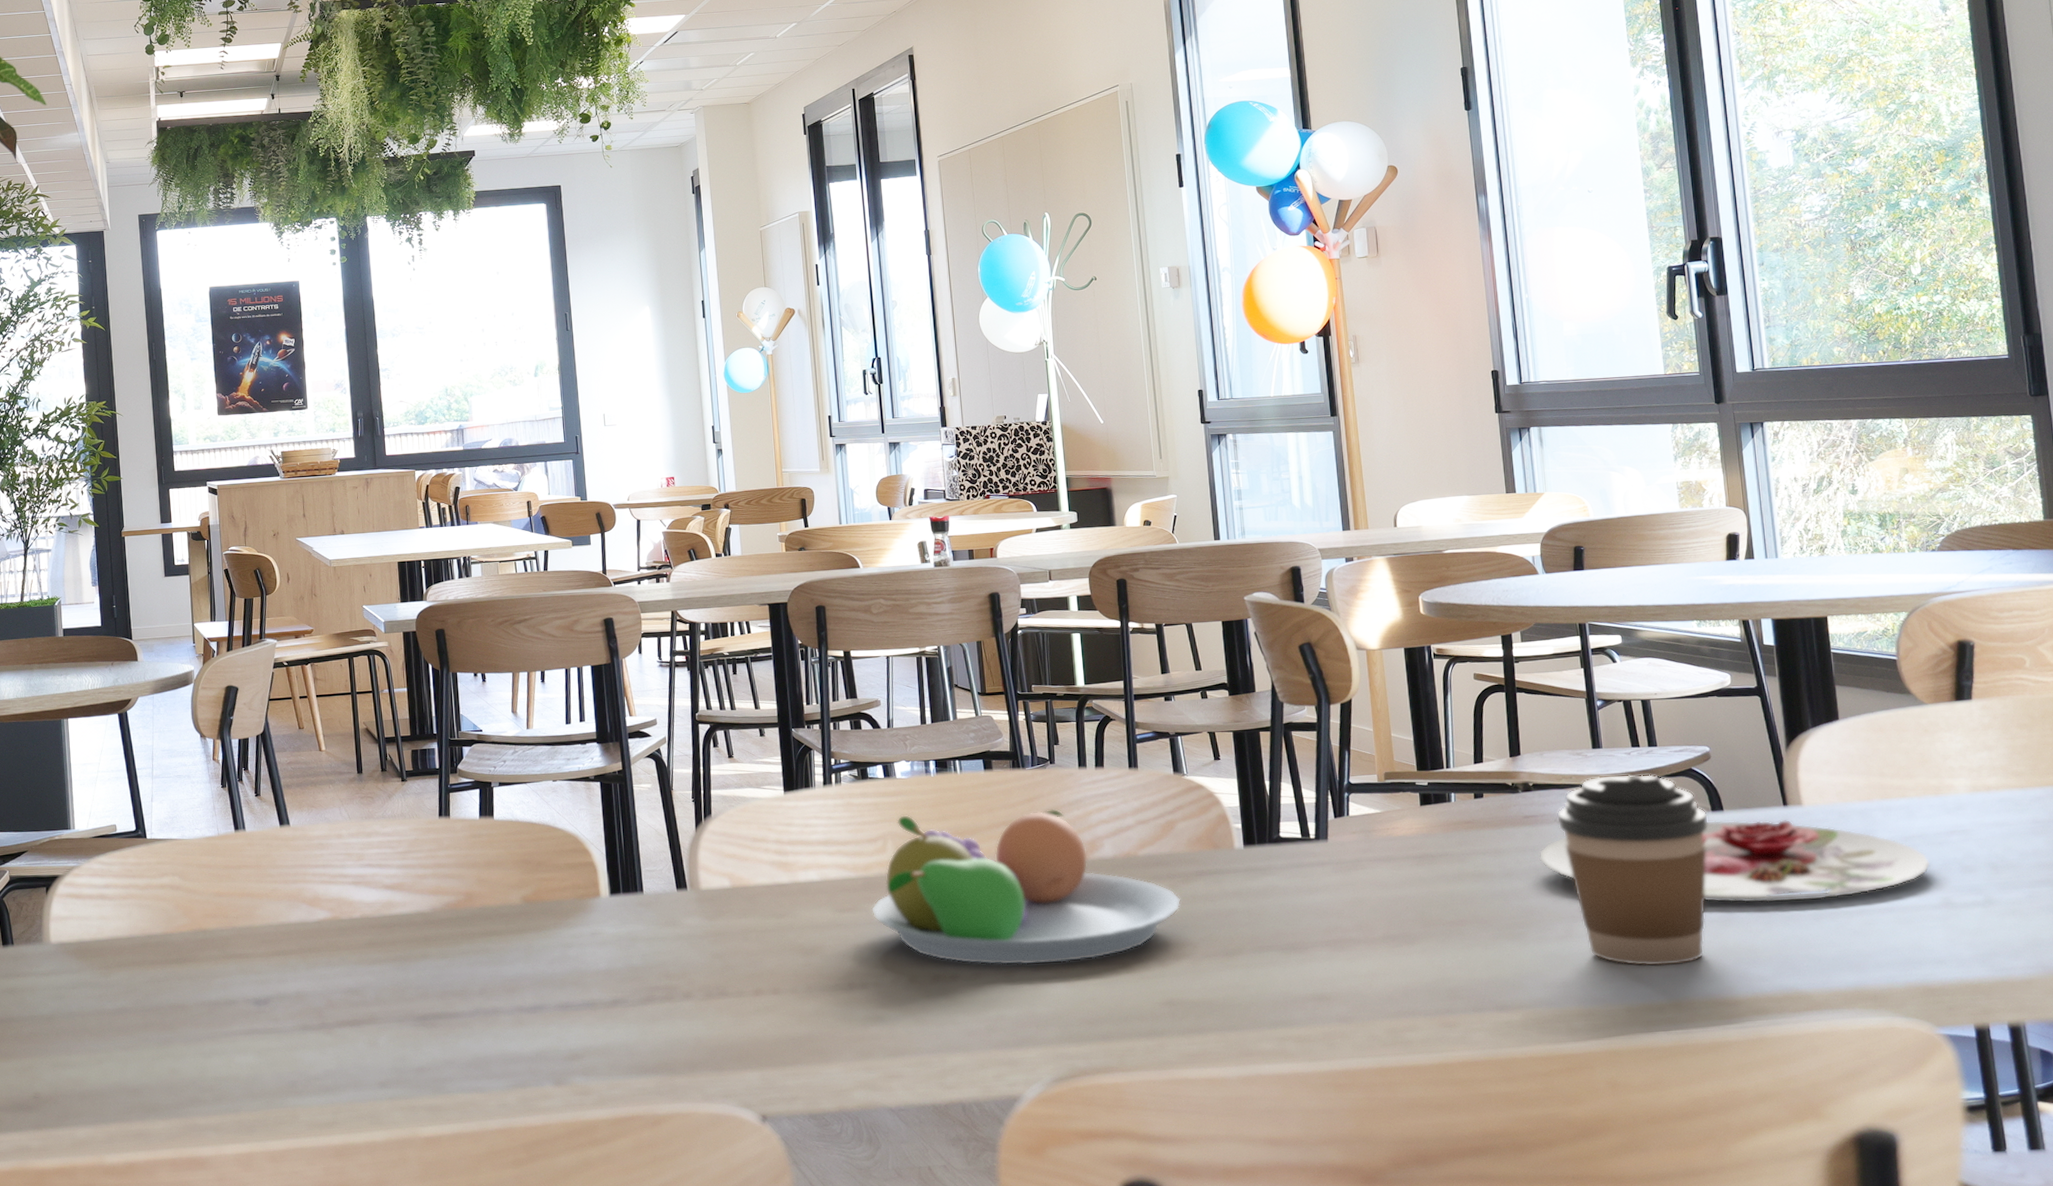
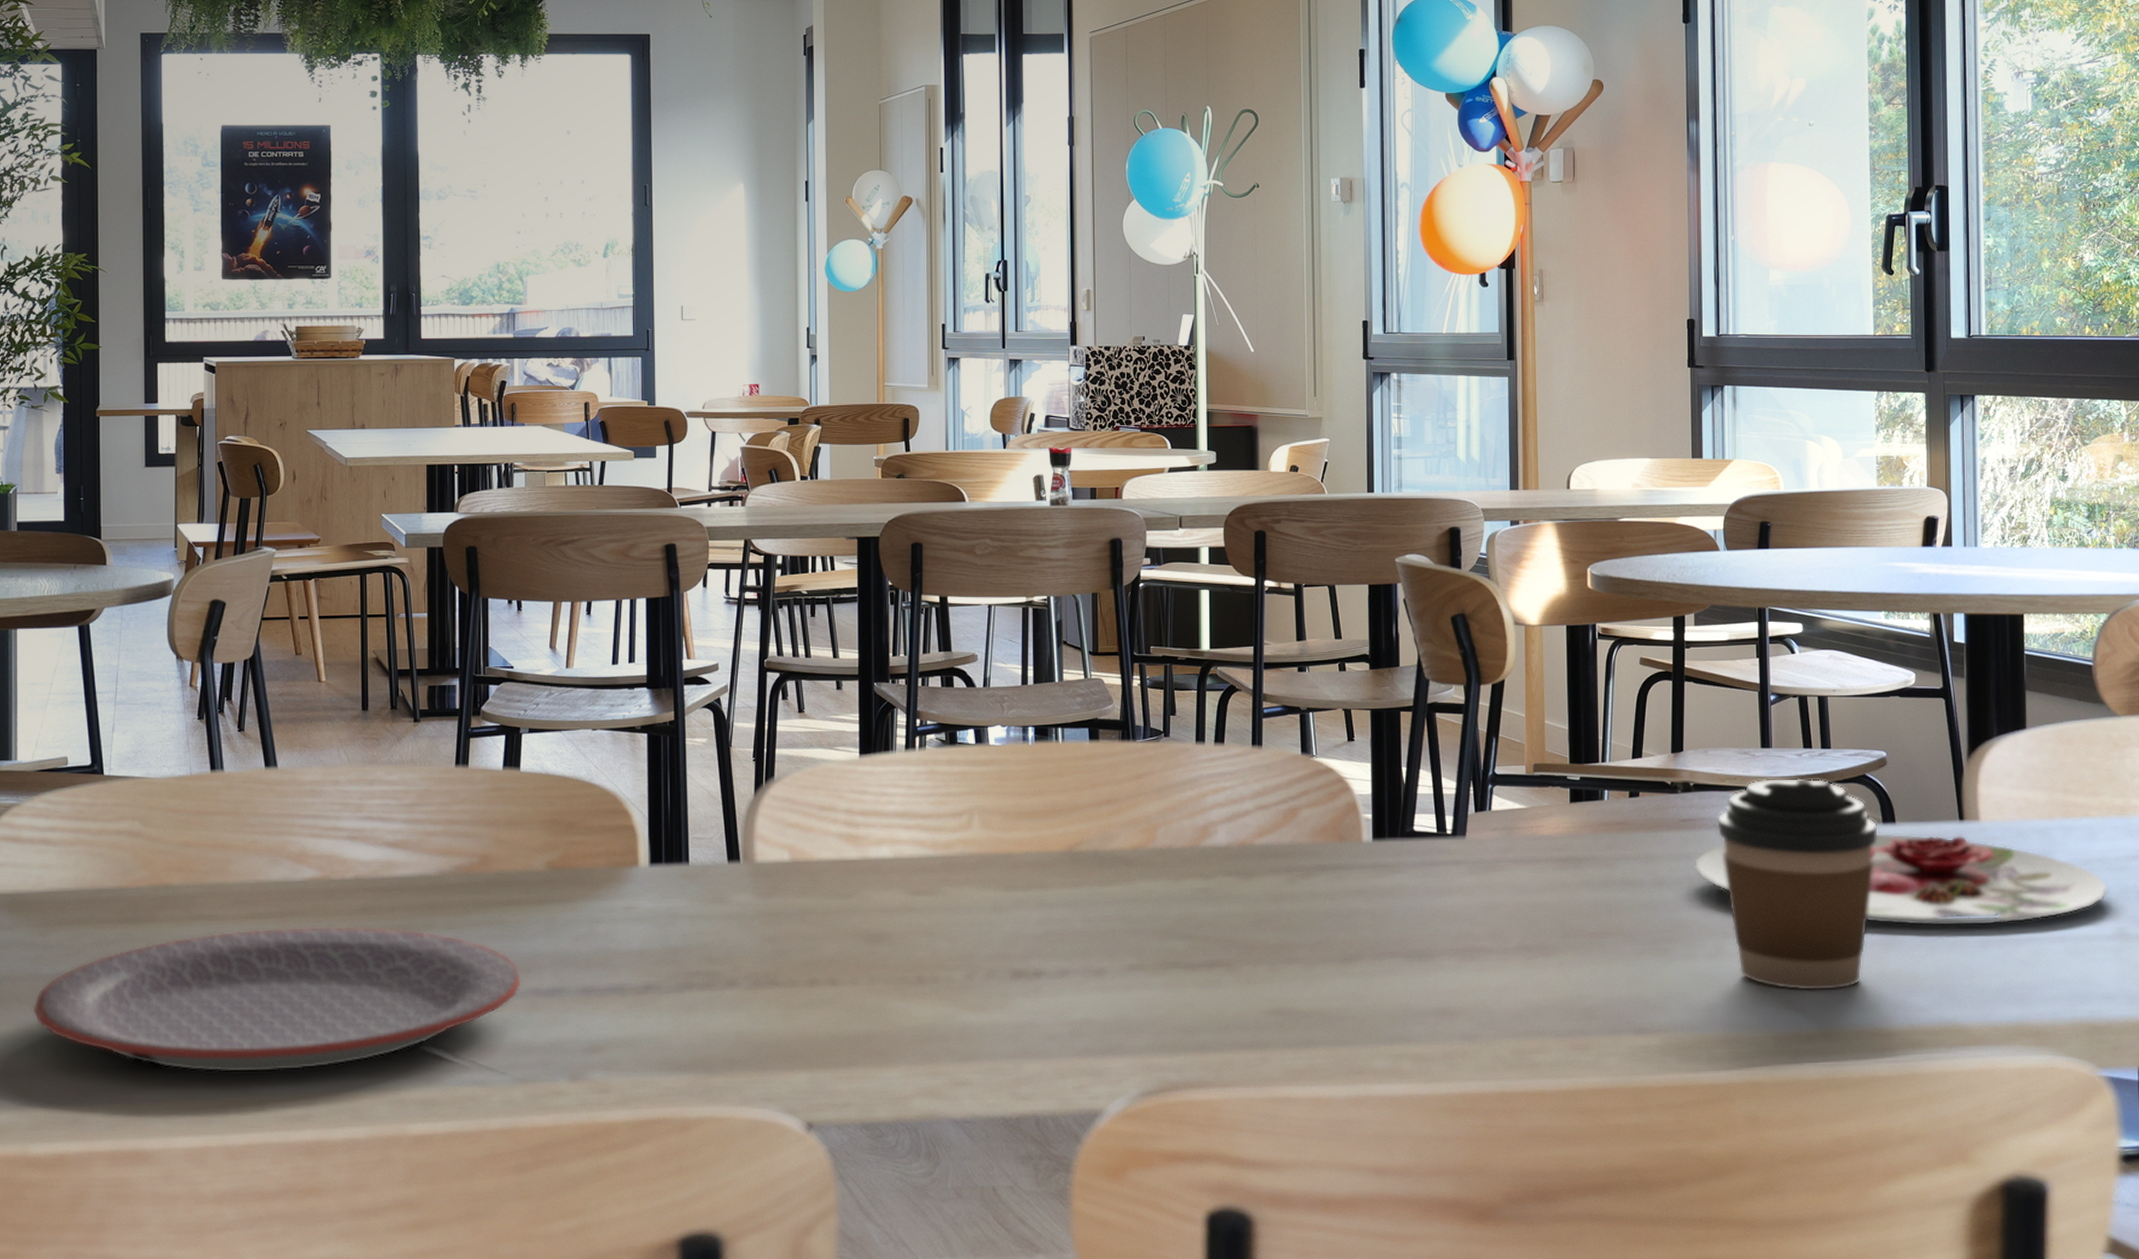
plate: none [100,958,508,1088] -> present [33,925,522,1073]
fruit bowl: present [871,809,1181,965] -> none [950,786,1299,963]

